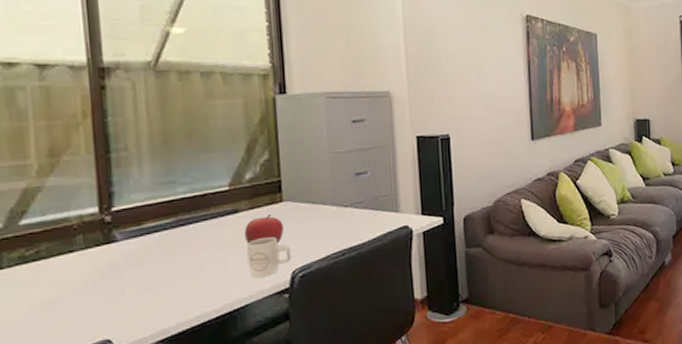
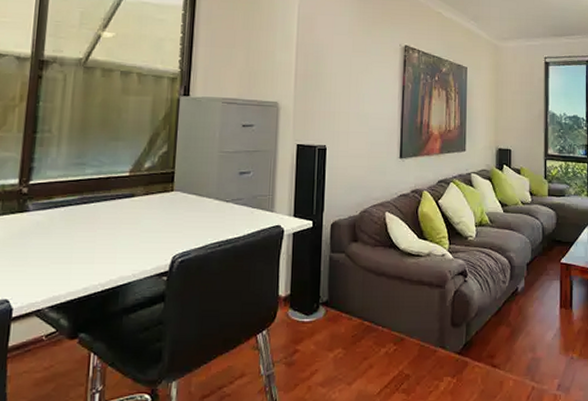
fruit: present [245,213,284,244] -> none [137,200,171,229]
mug: present [246,237,292,279] -> none [135,222,175,259]

